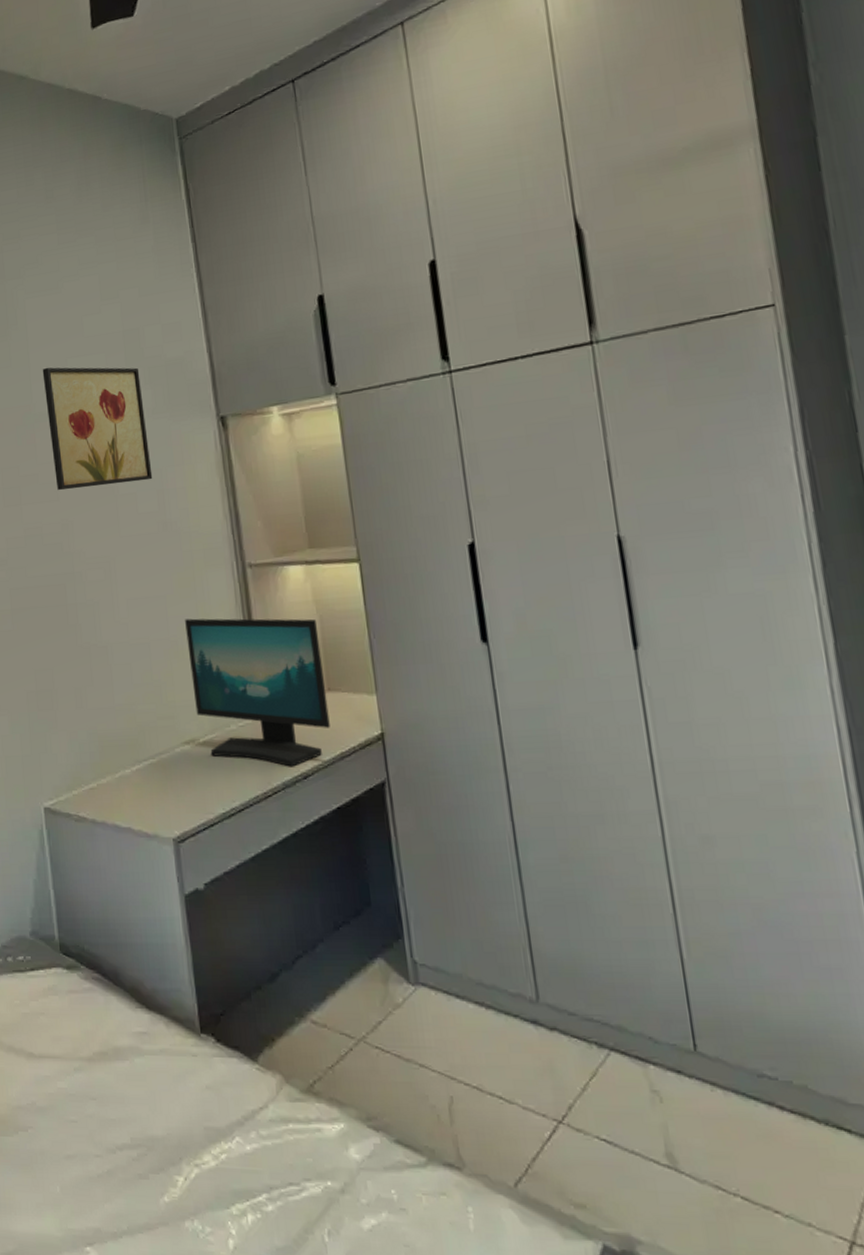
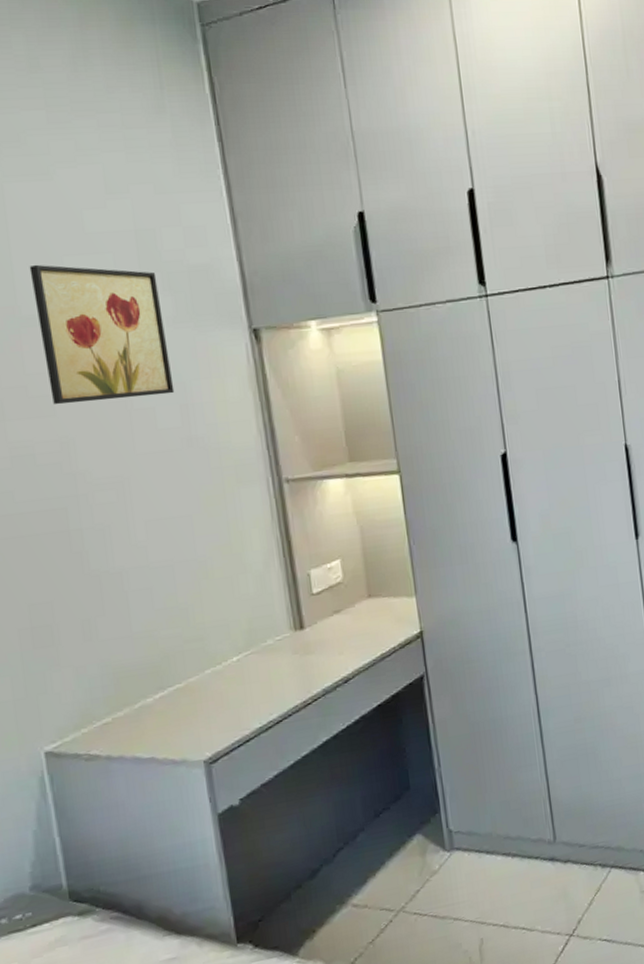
computer monitor: present [185,618,330,767] -> none [215,530,371,674]

